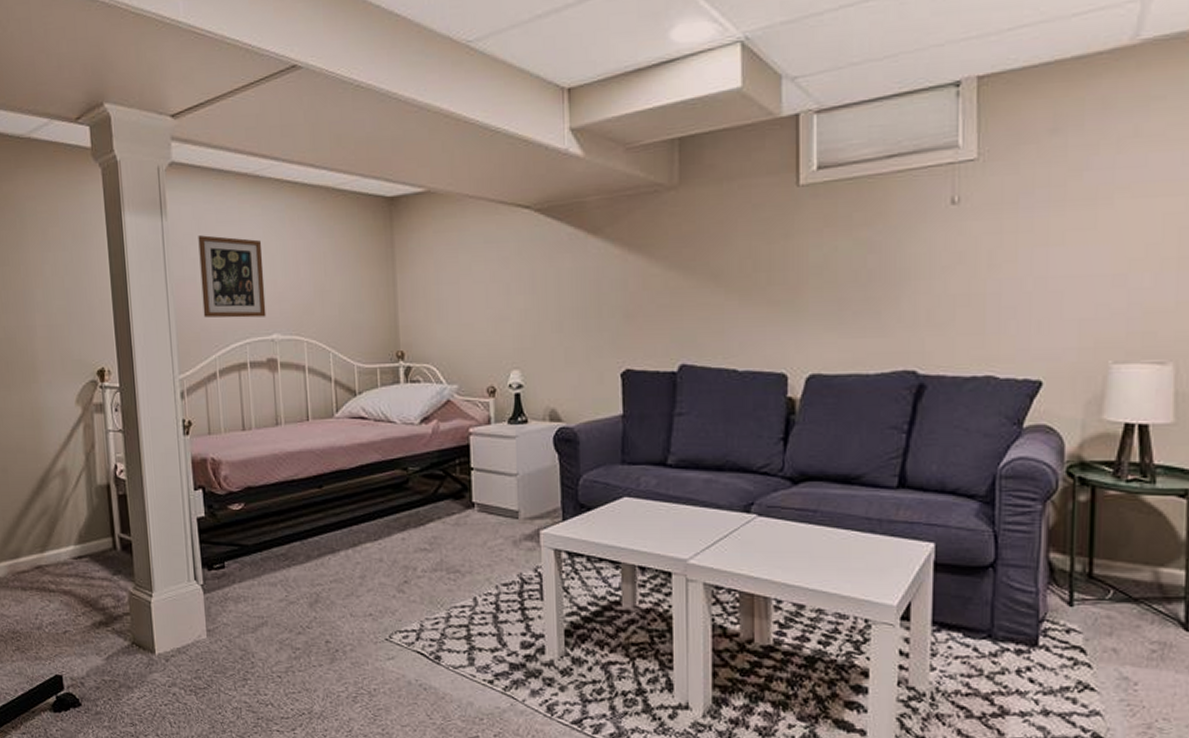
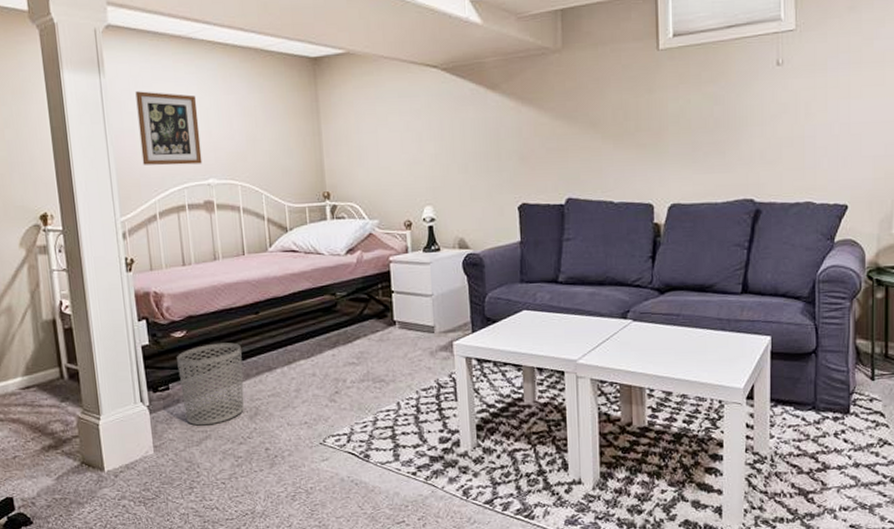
waste bin: none [234,519,304,611] -> present [177,342,245,426]

